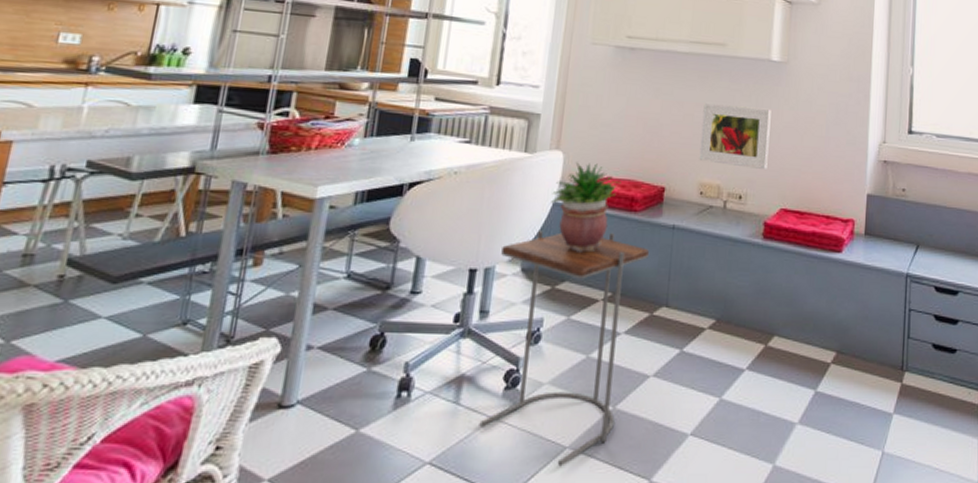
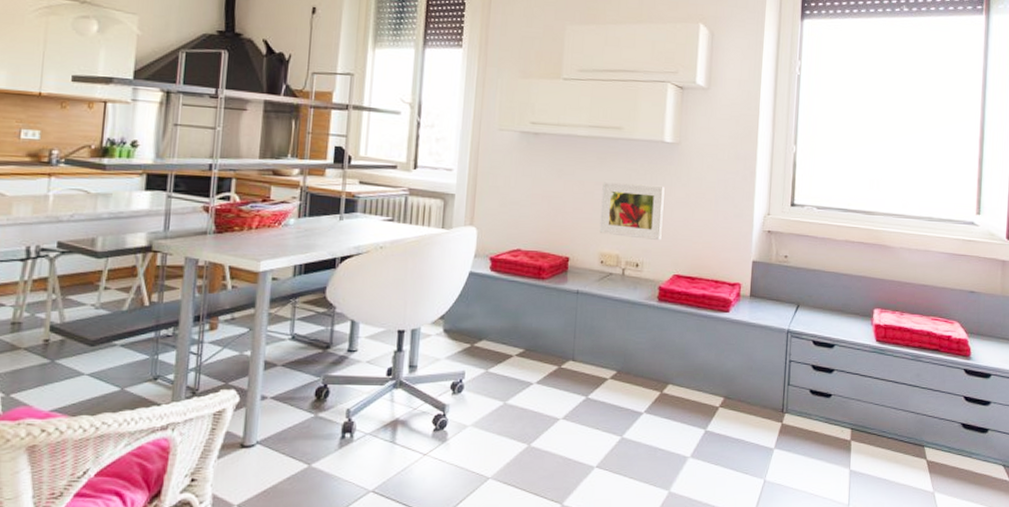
side table: present [479,230,649,467] -> none [413,296,556,494]
potted plant: present [551,162,621,254] -> none [467,236,530,316]

